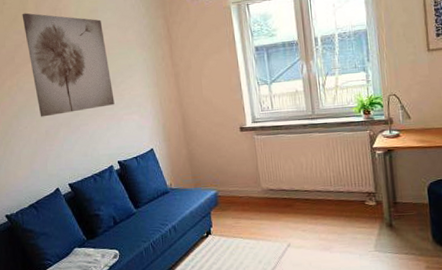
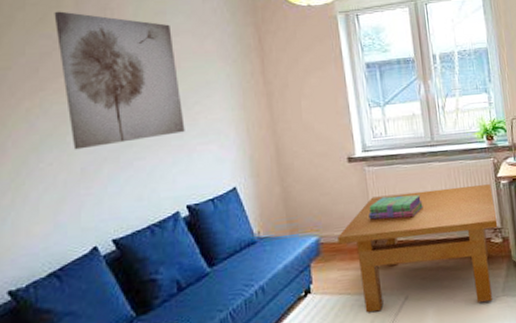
table: none [232,154,372,255] -> present [337,184,498,313]
stack of books: none [257,160,304,180] -> present [368,194,423,220]

